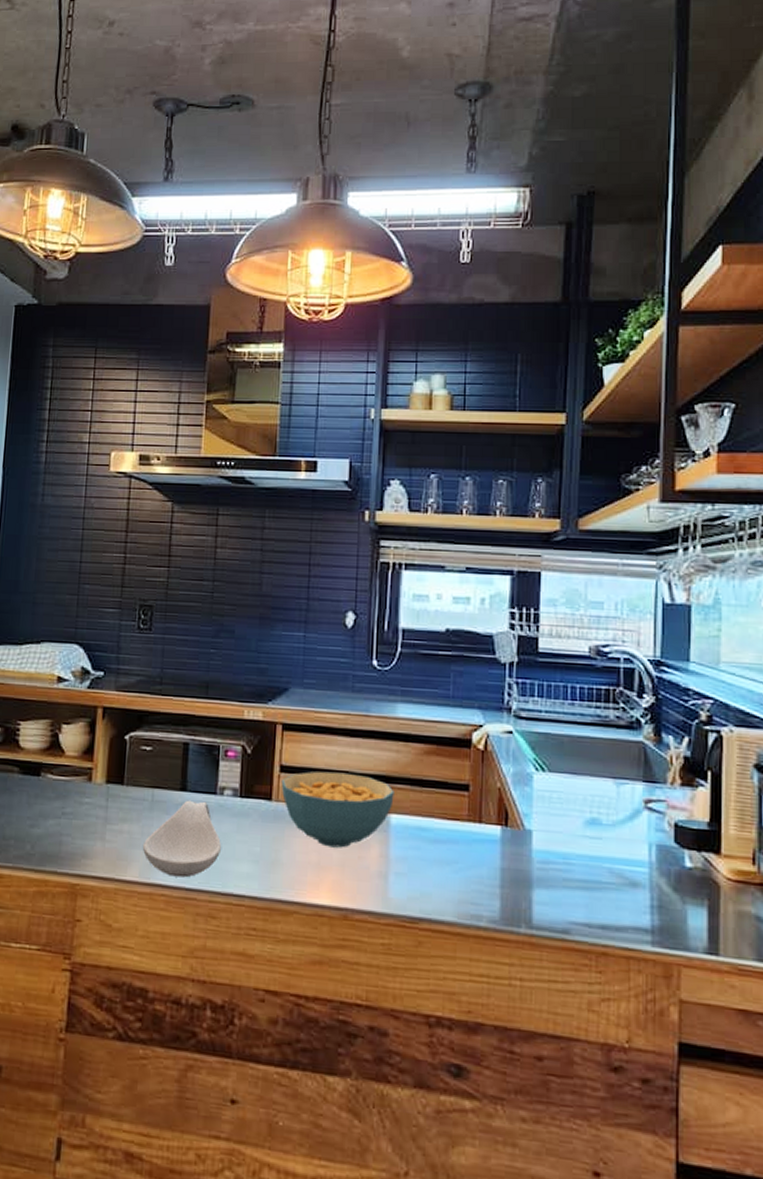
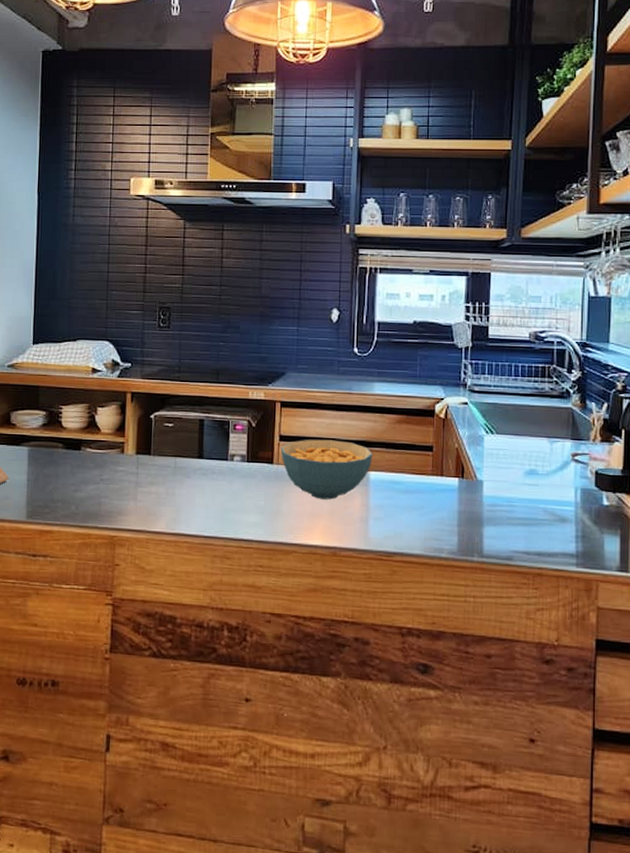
spoon rest: present [143,800,221,878] -> none [169,465,232,528]

